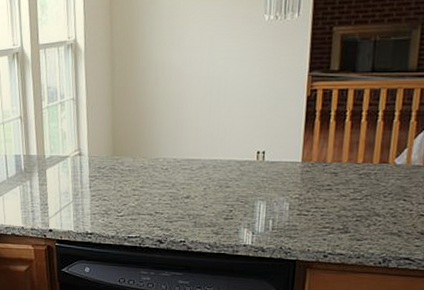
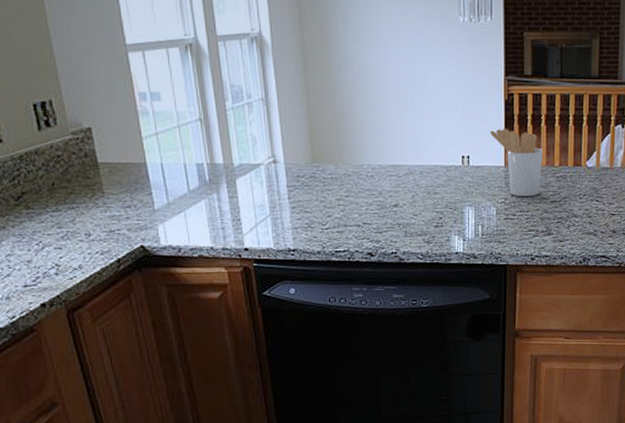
utensil holder: none [289,124,345,194] -> present [490,128,543,197]

